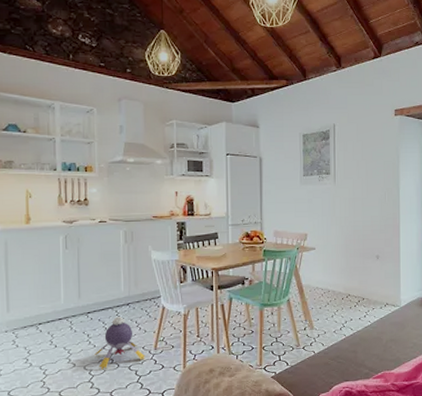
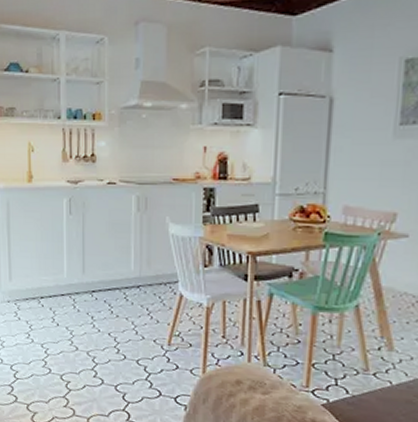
plush toy: present [93,317,145,369] -> none [97,300,156,359]

